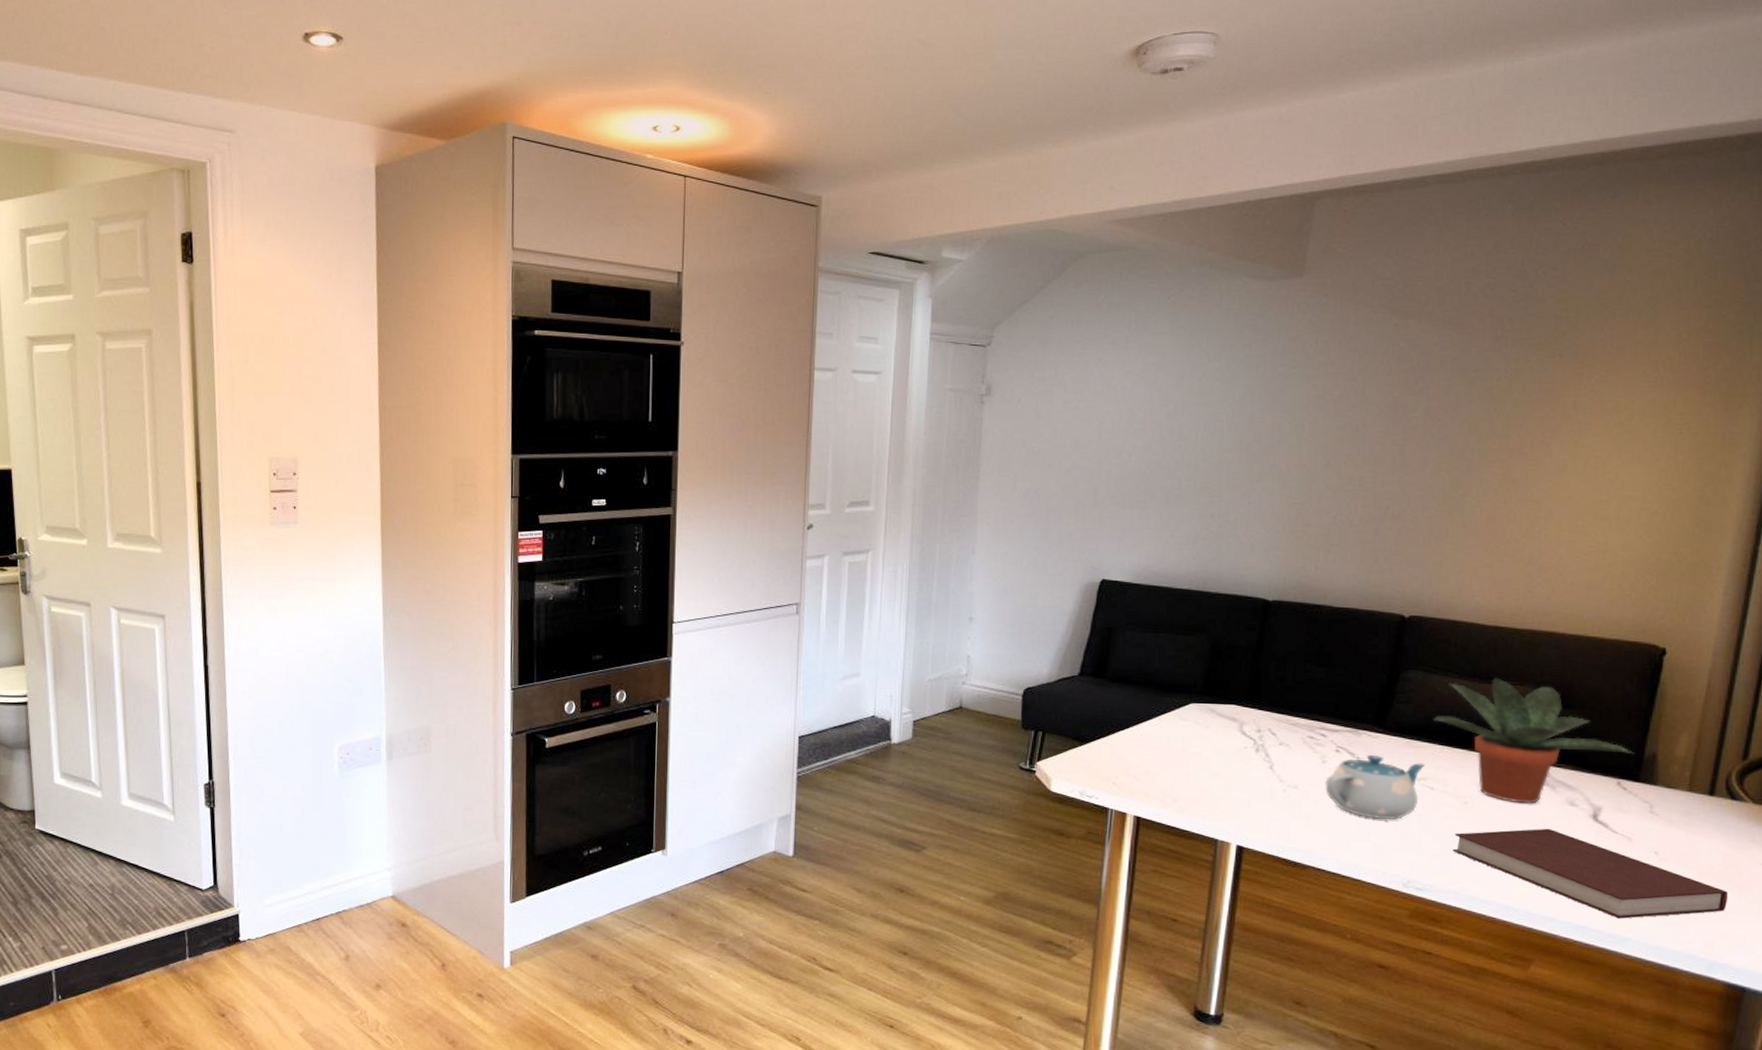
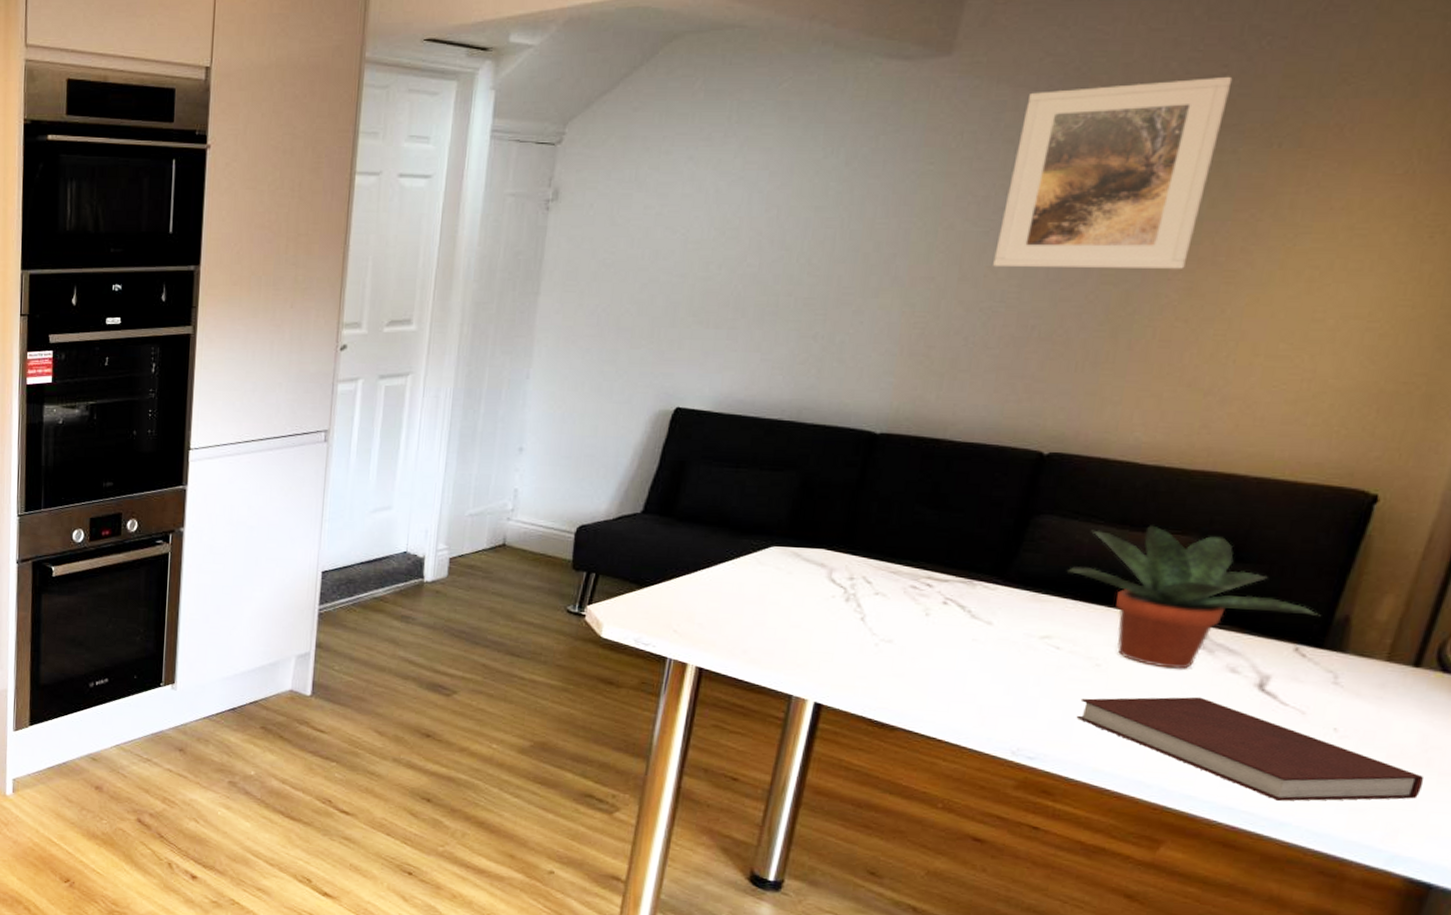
teapot: present [1325,754,1425,820] -> none [926,608,1052,681]
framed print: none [1351,299,1520,458] -> present [993,76,1233,269]

